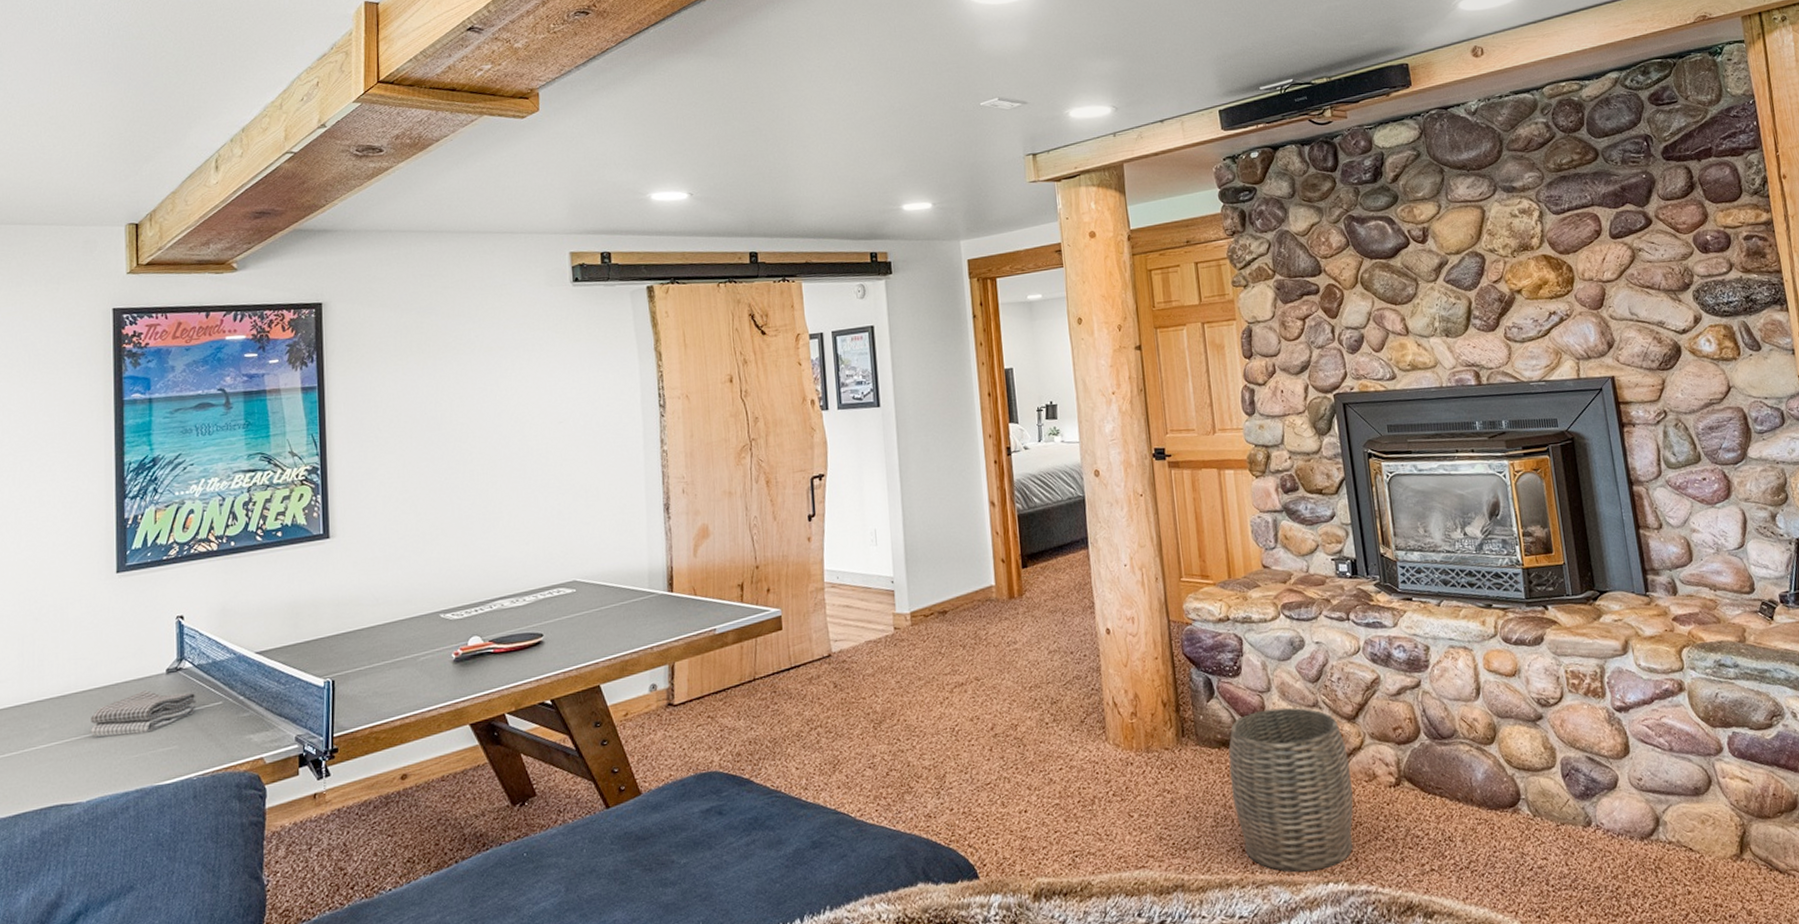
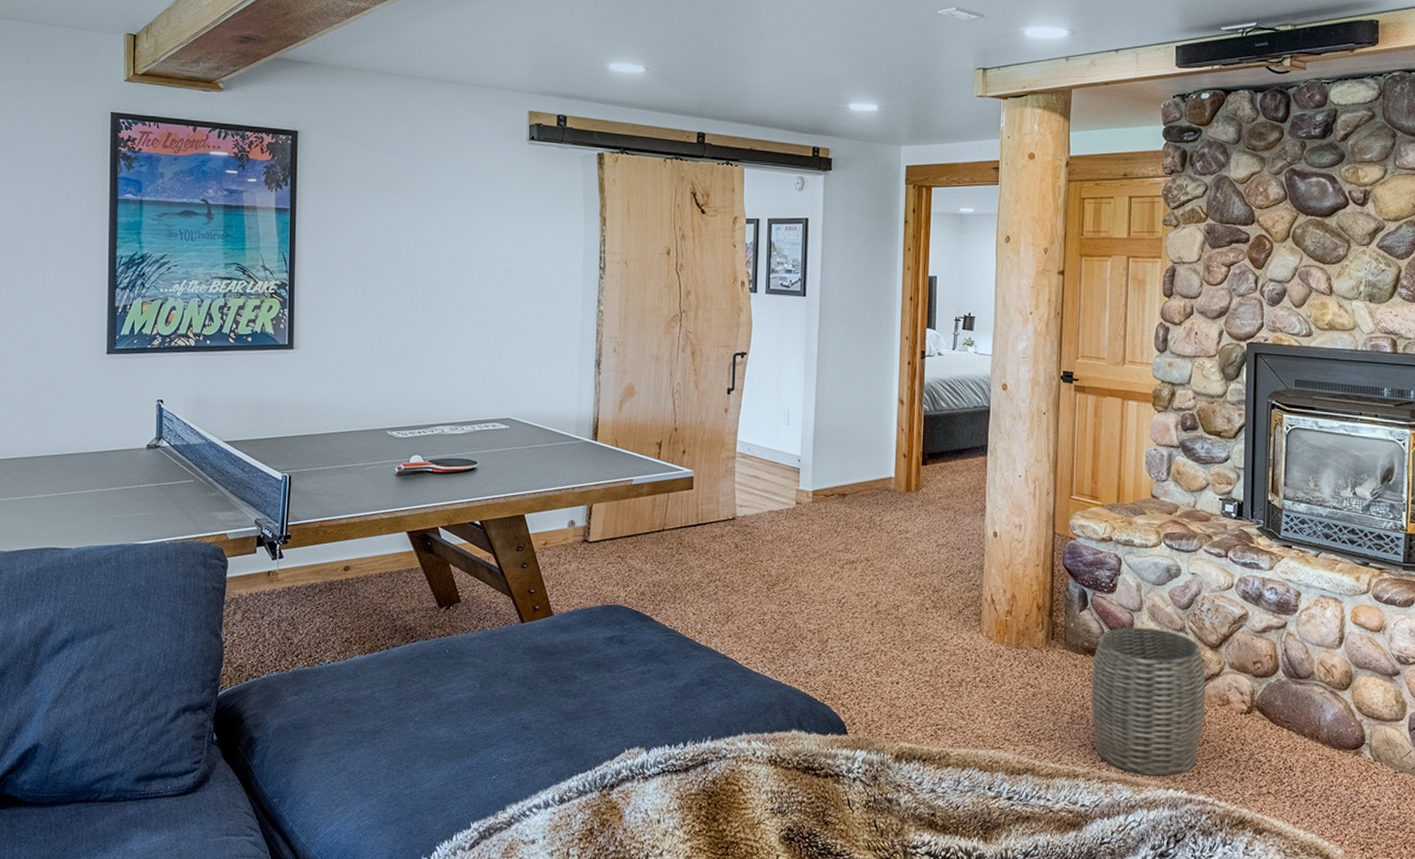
towel: present [90,690,196,738] -> none [80,461,171,498]

